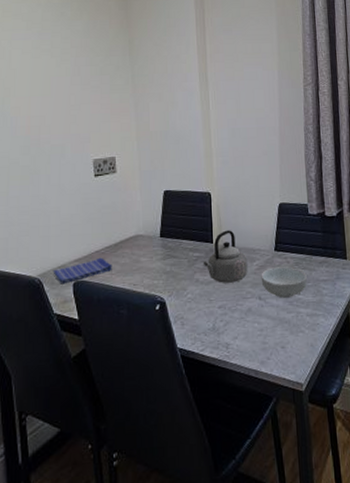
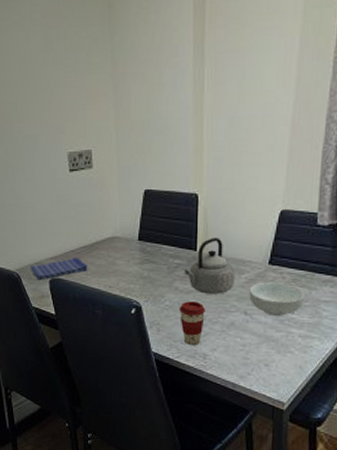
coffee cup: none [200,291,225,337] -> present [178,301,205,346]

